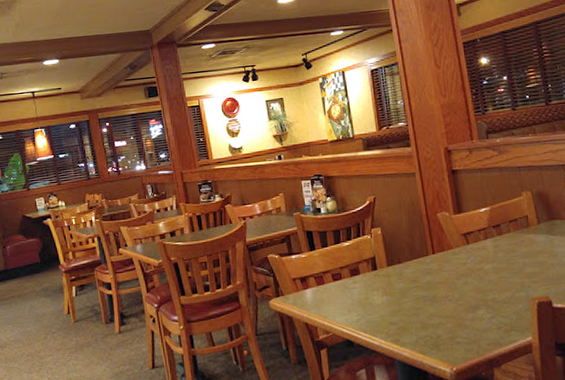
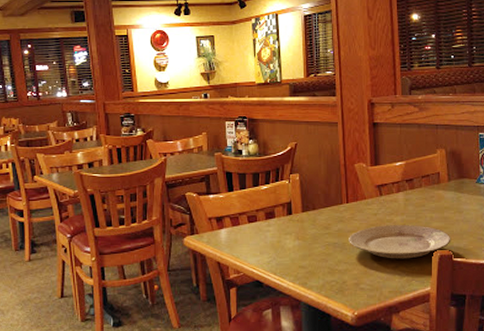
plate: none [438,272,549,310] -> present [349,225,451,259]

